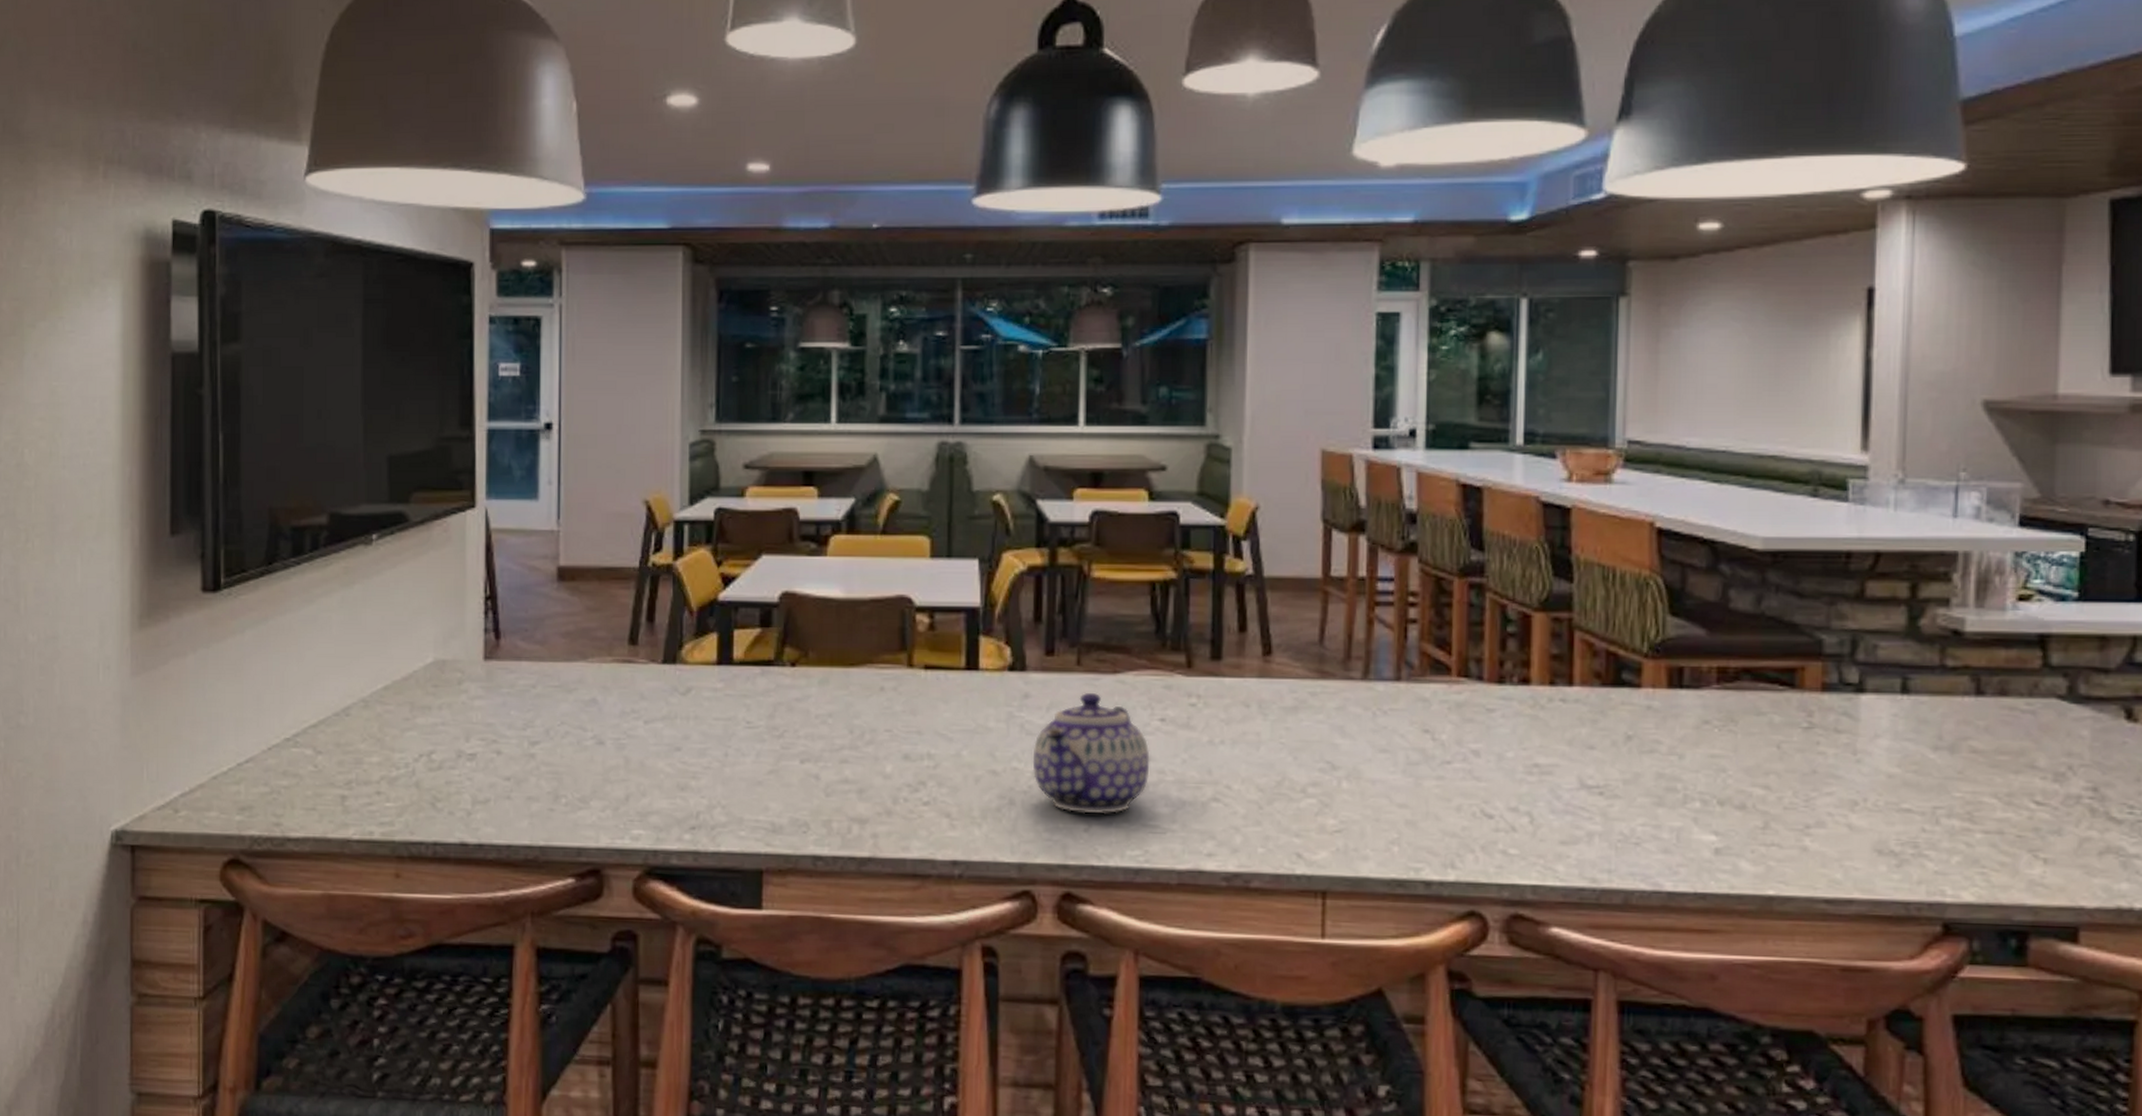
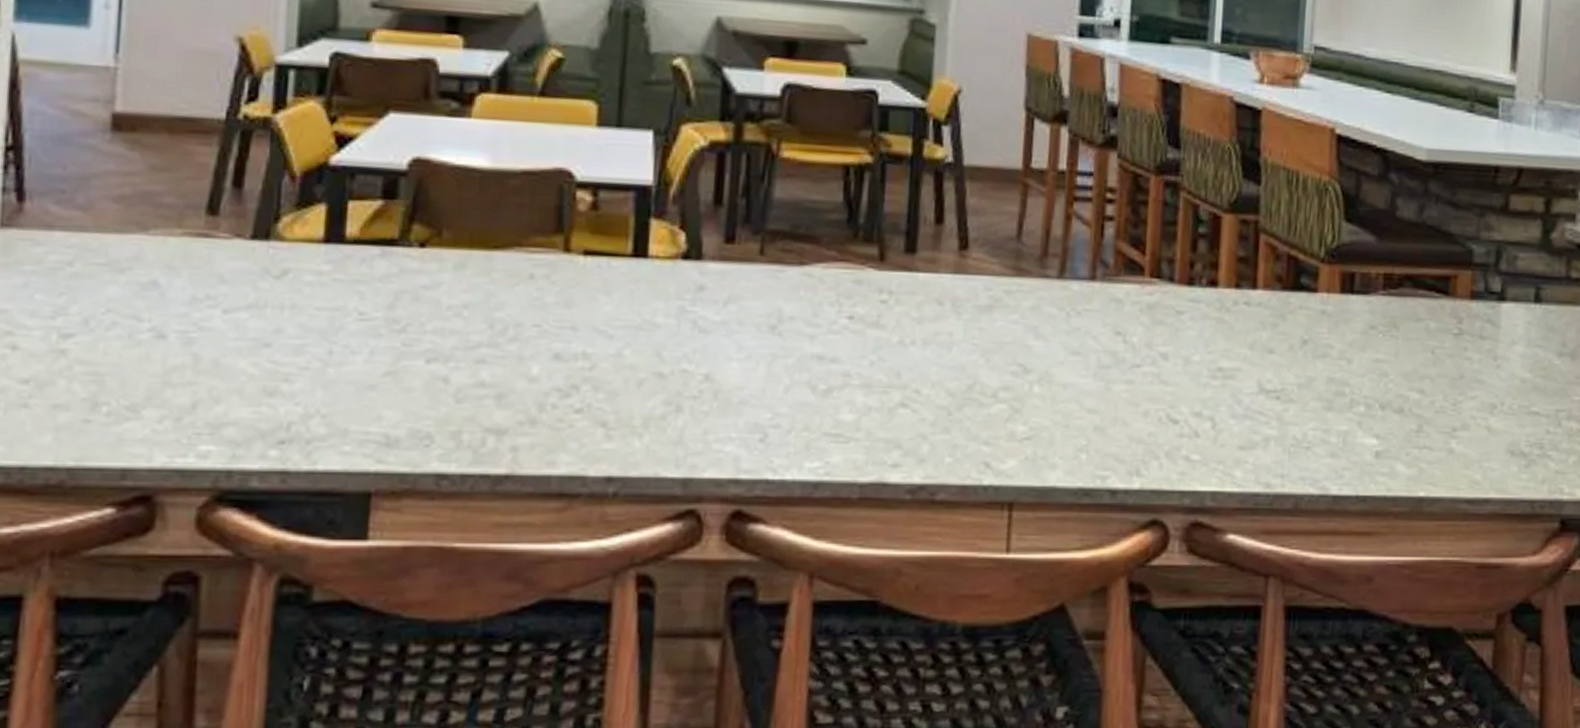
teapot: present [1032,693,1150,814] -> none [704,286,836,422]

